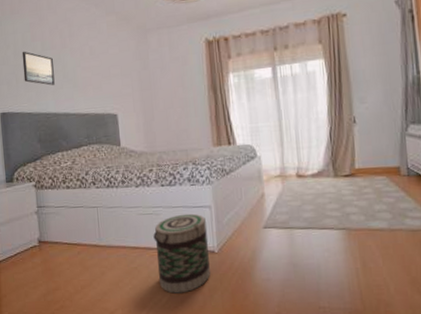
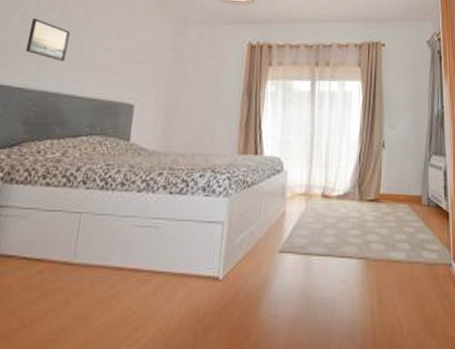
basket: present [153,213,210,294] -> none [141,229,215,332]

